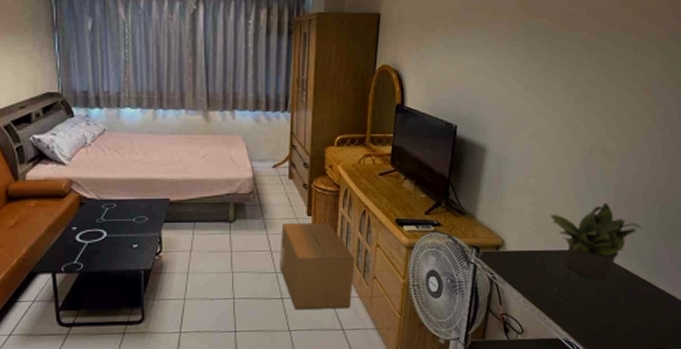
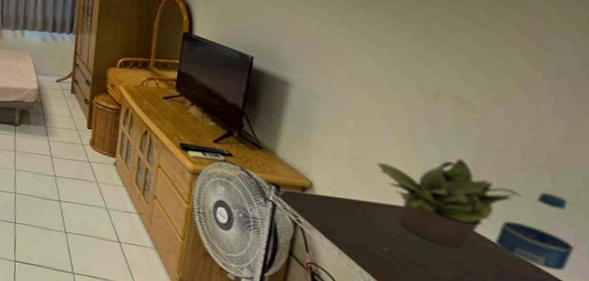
box: present [279,223,355,310] -> none [58,133,135,223]
water bottle: none [626,222,672,284] -> present [495,192,575,271]

